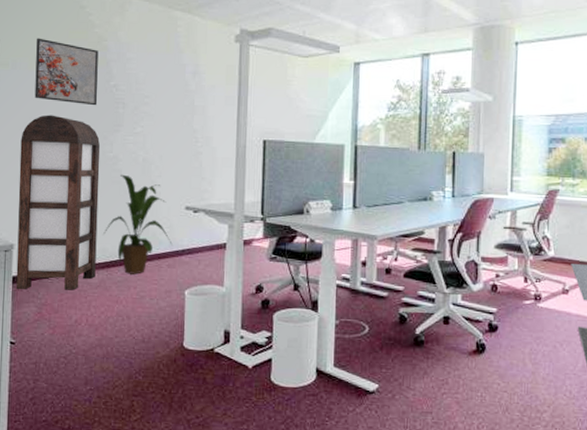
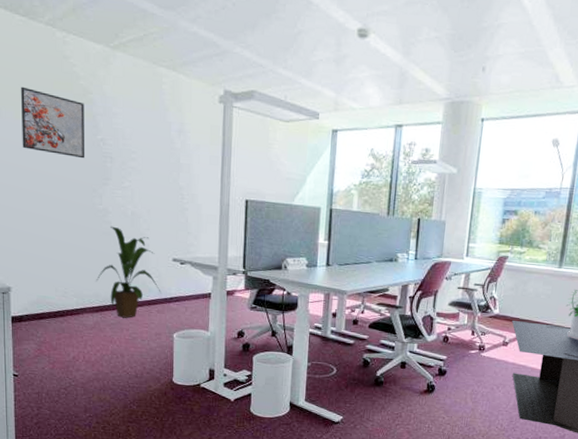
bookshelf: present [16,115,100,290] -> none [11,165,90,331]

